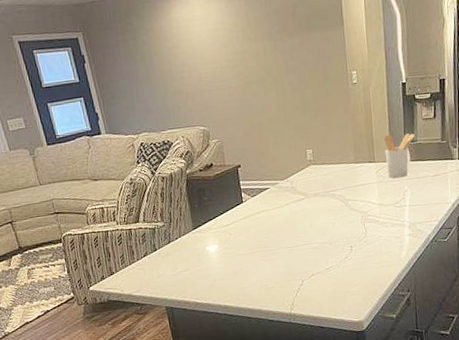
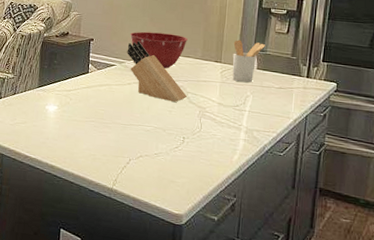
mixing bowl: none [277,142,338,181] -> present [129,31,188,69]
knife block: none [278,157,347,214] -> present [127,41,187,102]

